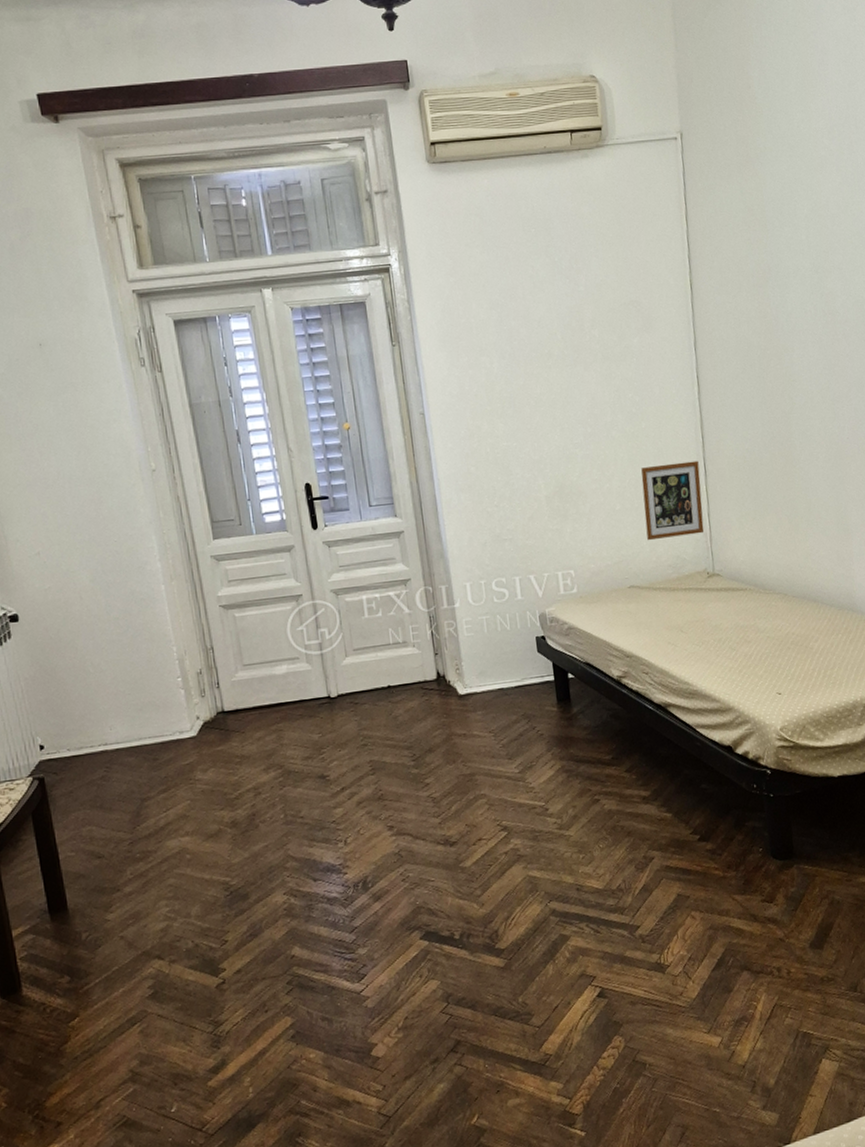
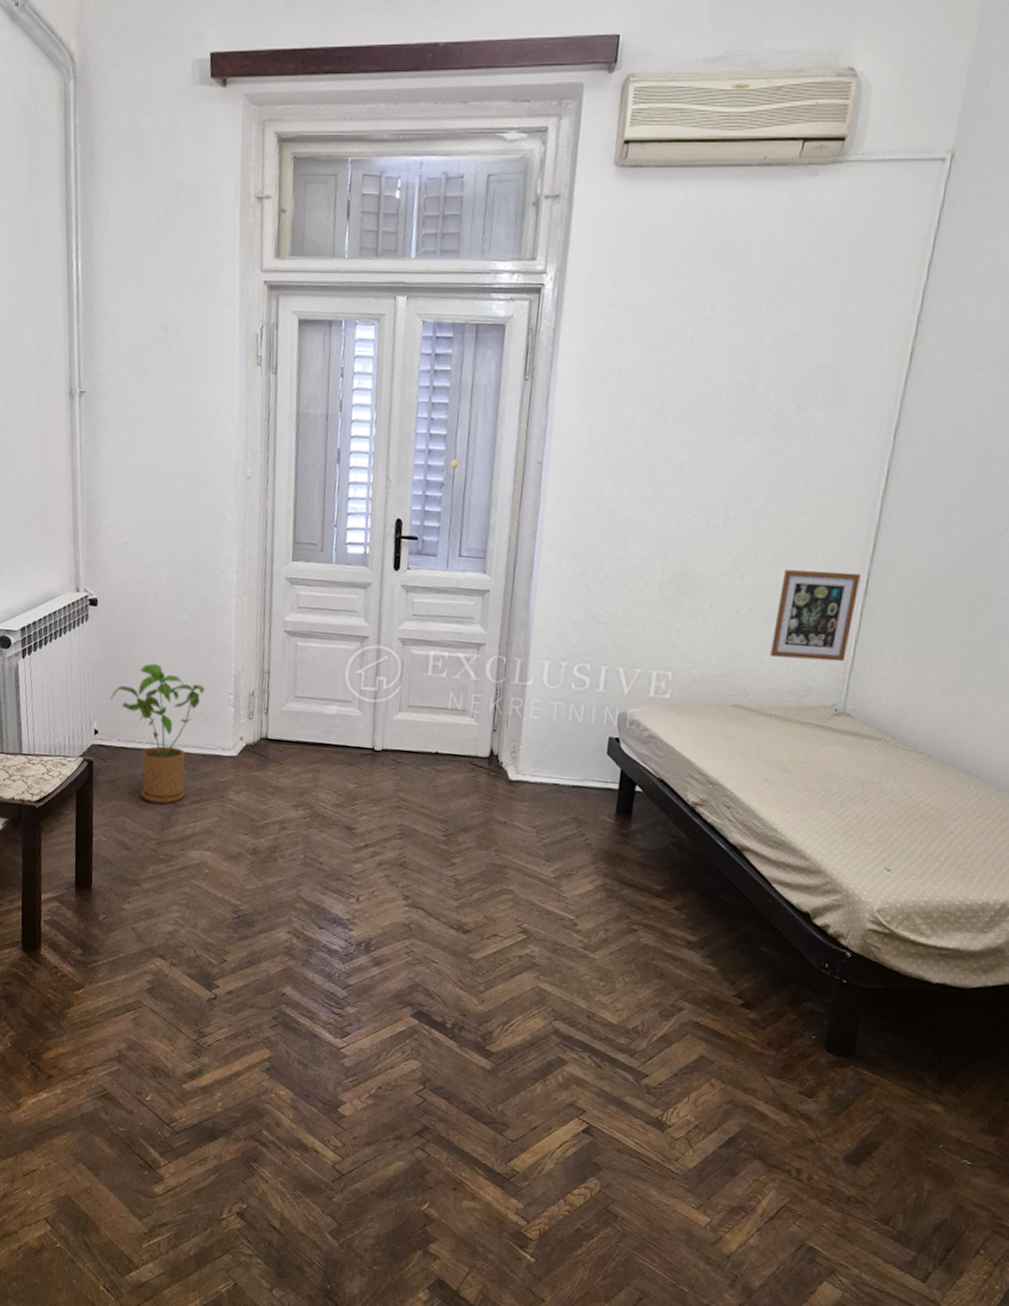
house plant: none [51,665,151,804] -> present [110,663,205,804]

